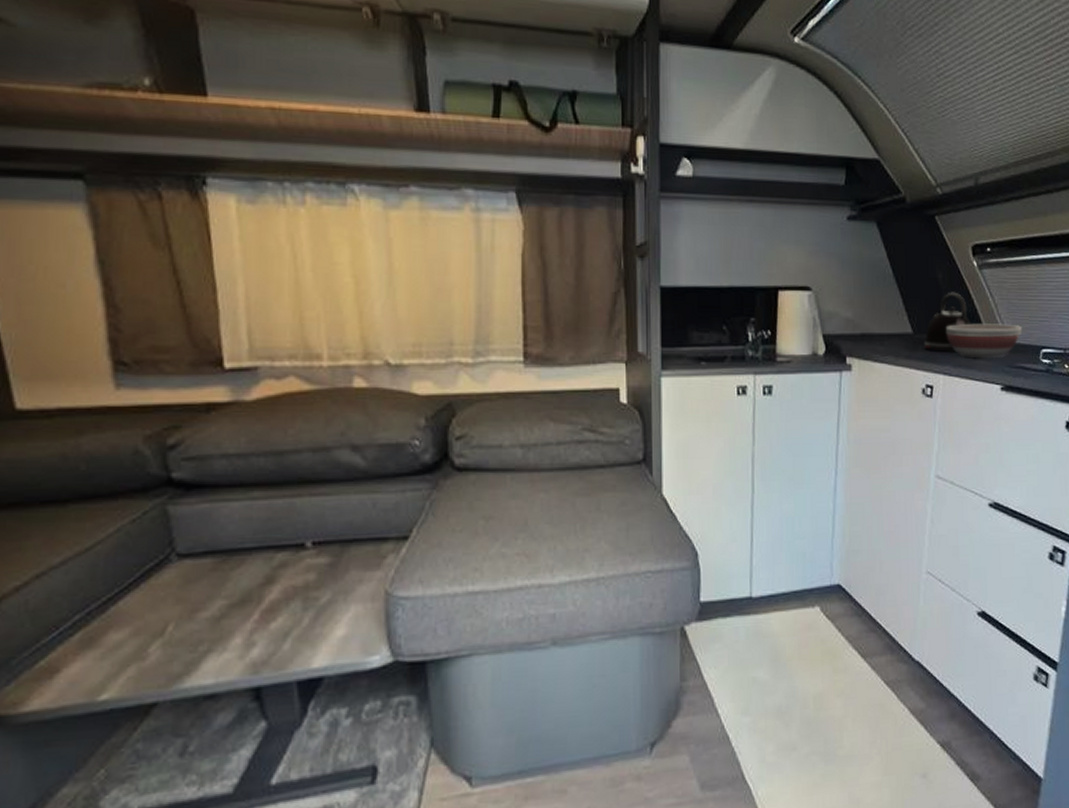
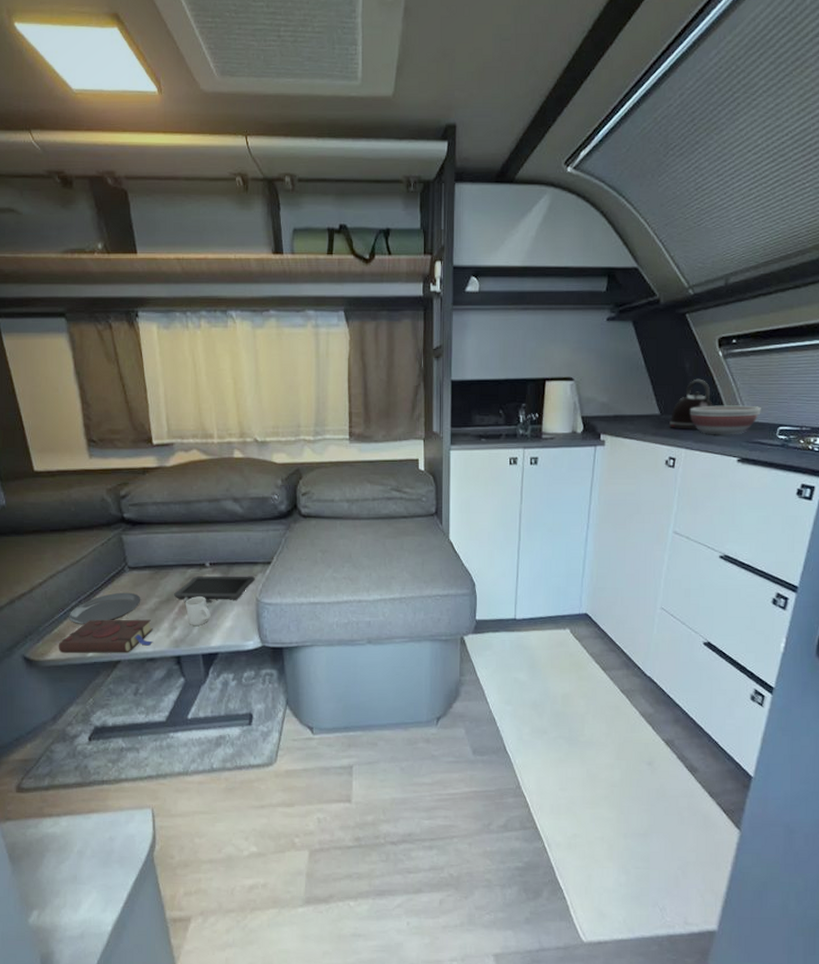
book: none [44,633,216,700] -> present [58,619,153,654]
plate: none [67,593,197,651] -> present [69,592,141,625]
tablet: none [253,558,384,603] -> present [174,575,255,602]
mug: none [271,593,312,638] -> present [185,596,211,626]

